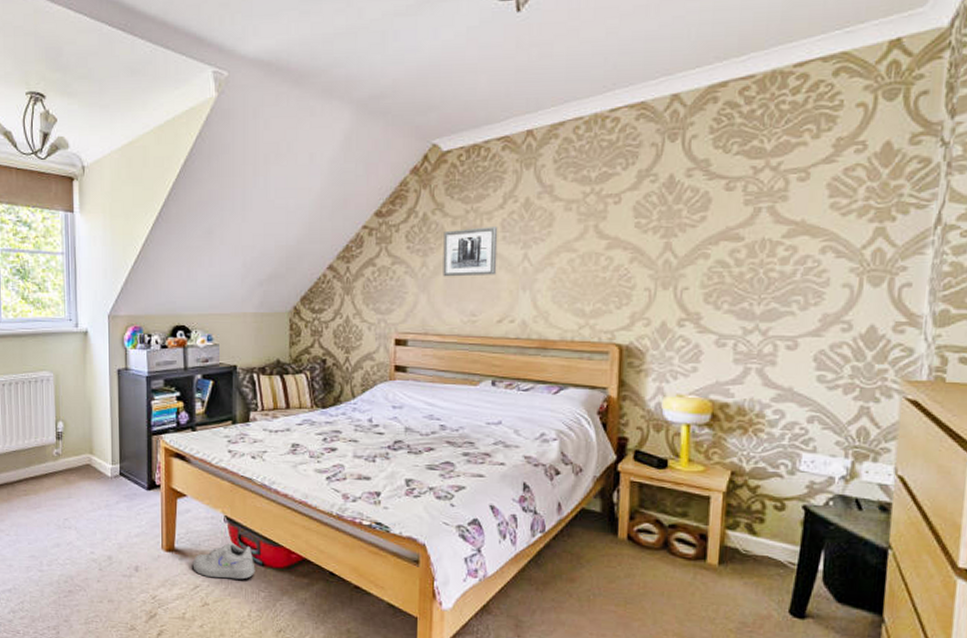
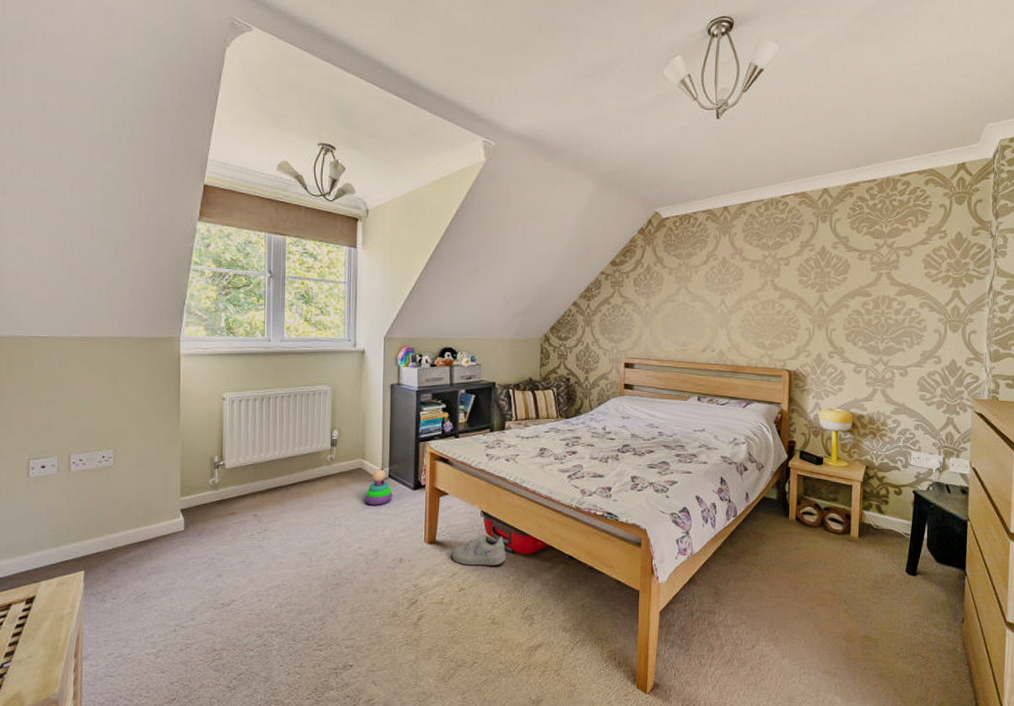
stacking toy: none [95,464,125,507] -> present [365,468,393,506]
wall art: present [443,227,498,277] -> none [661,277,703,315]

